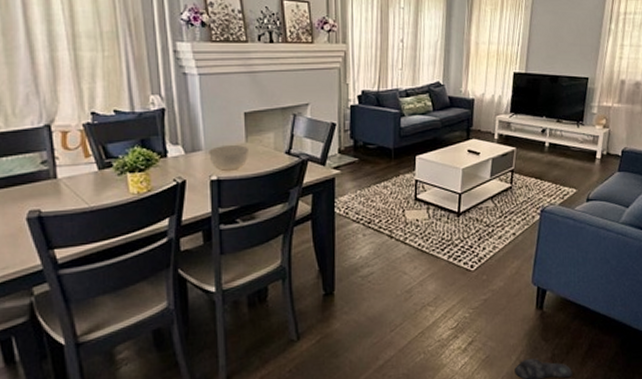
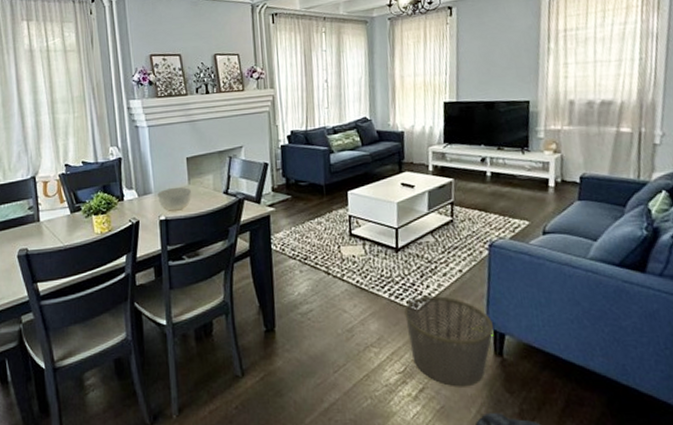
basket: none [461,257,538,339] -> present [404,296,495,387]

